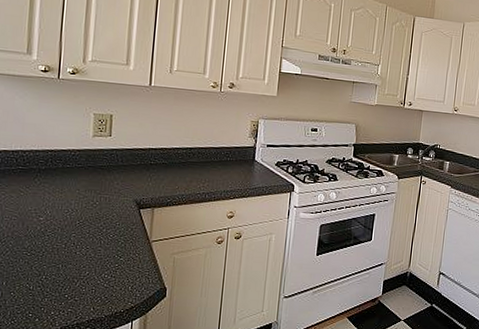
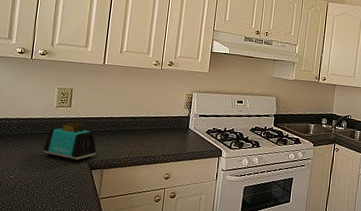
toaster: none [78,154,145,202] -> present [43,122,97,163]

